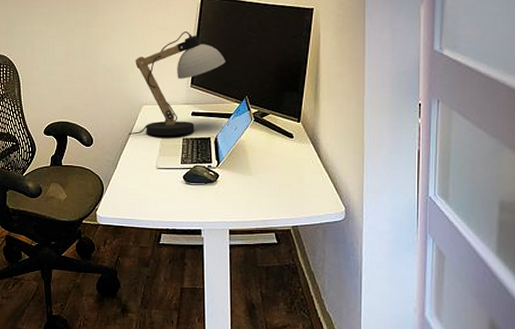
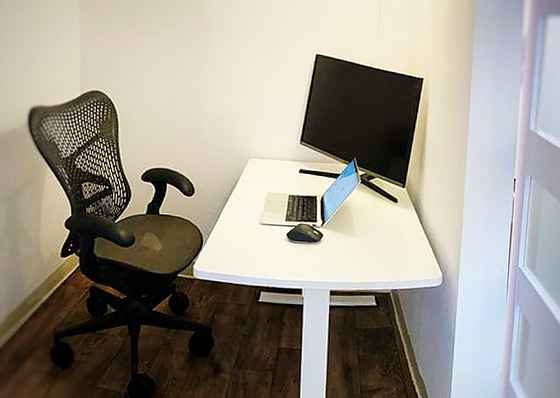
desk lamp: present [128,32,226,136] -> none [233,87,337,192]

